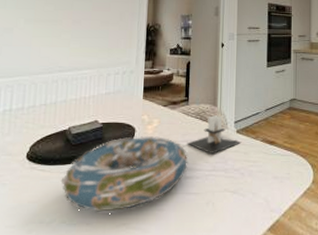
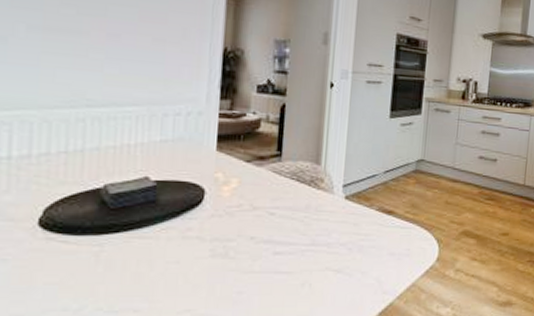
decorative bowl: present [61,136,189,213] -> none [94,200,279,297]
candle: present [187,115,242,154] -> none [277,176,351,224]

